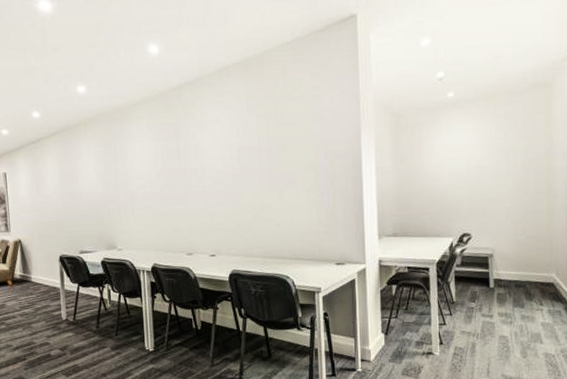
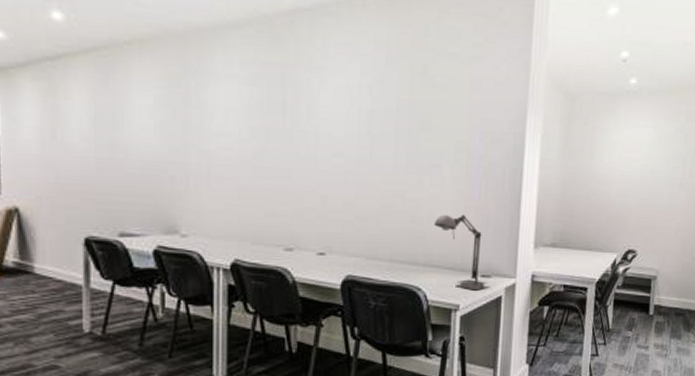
desk lamp: none [294,217,343,276] -> present [433,215,489,291]

